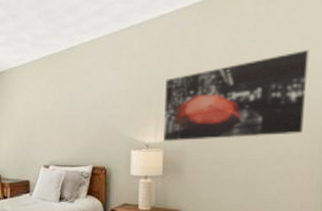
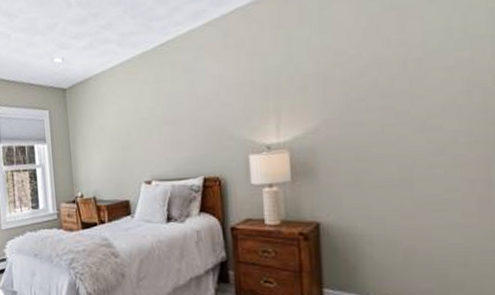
wall art: present [163,50,310,142] -> none [283,11,469,141]

